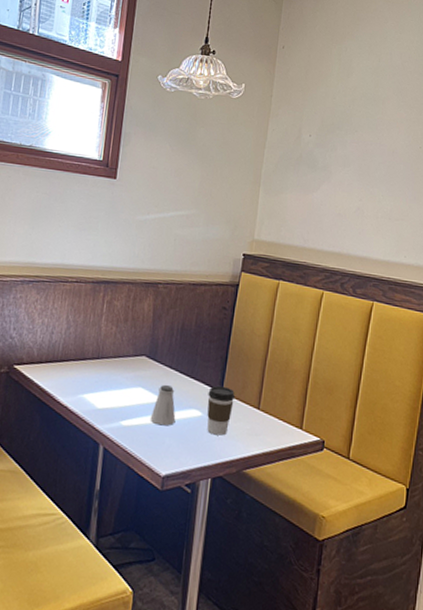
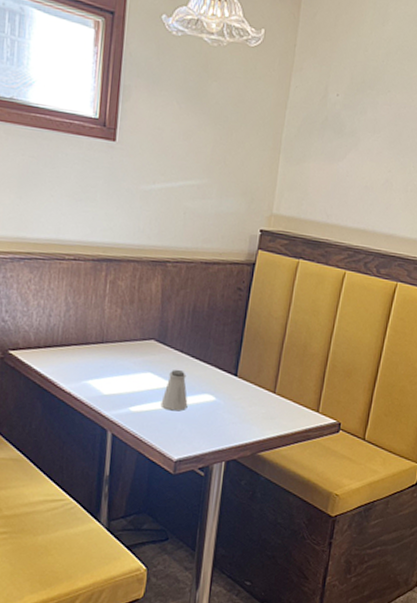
coffee cup: present [207,385,236,436] -> none [221,369,251,420]

